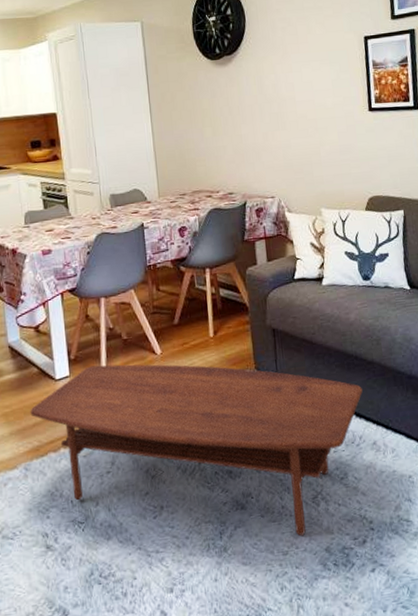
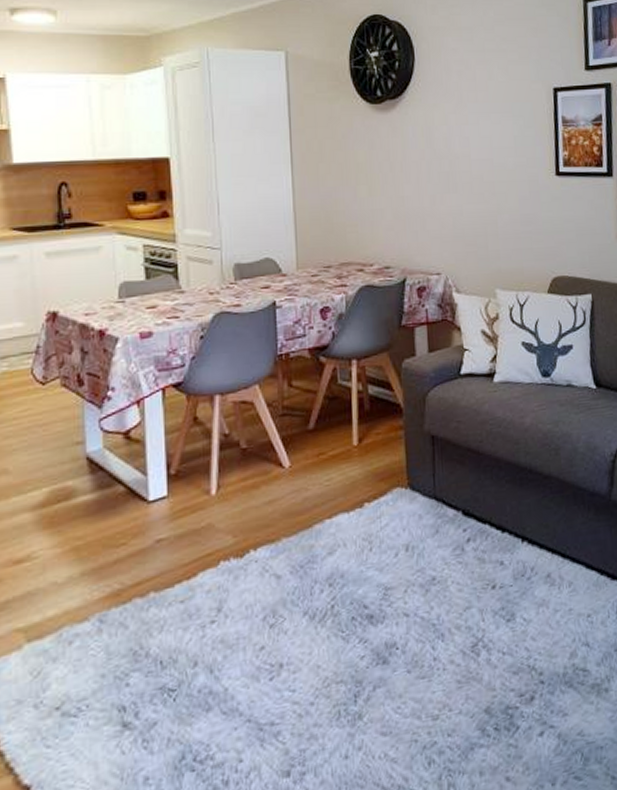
coffee table: present [30,364,363,536] -> none [111,480,537,695]

